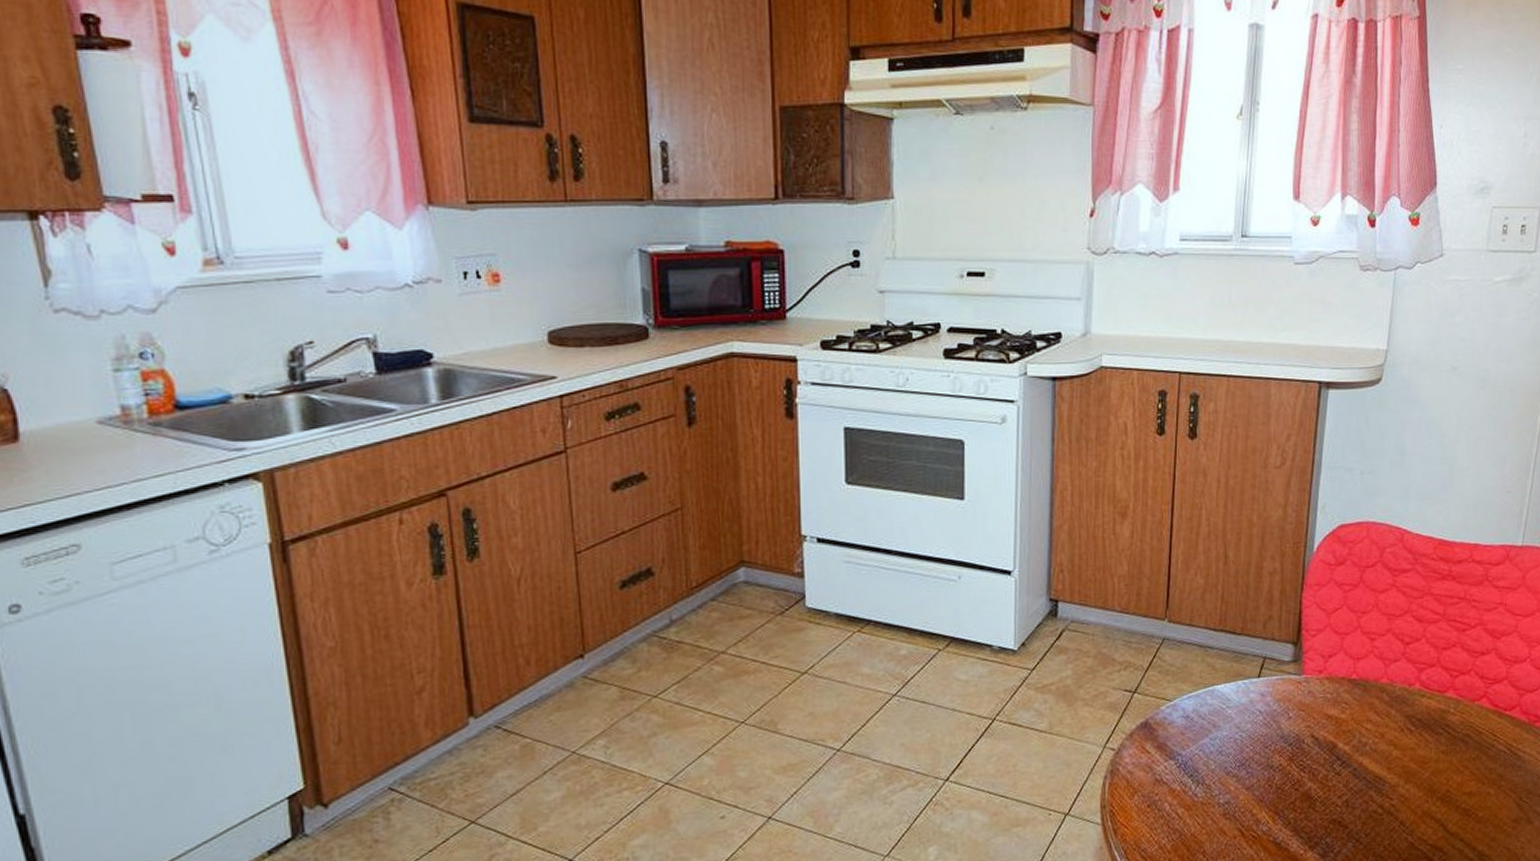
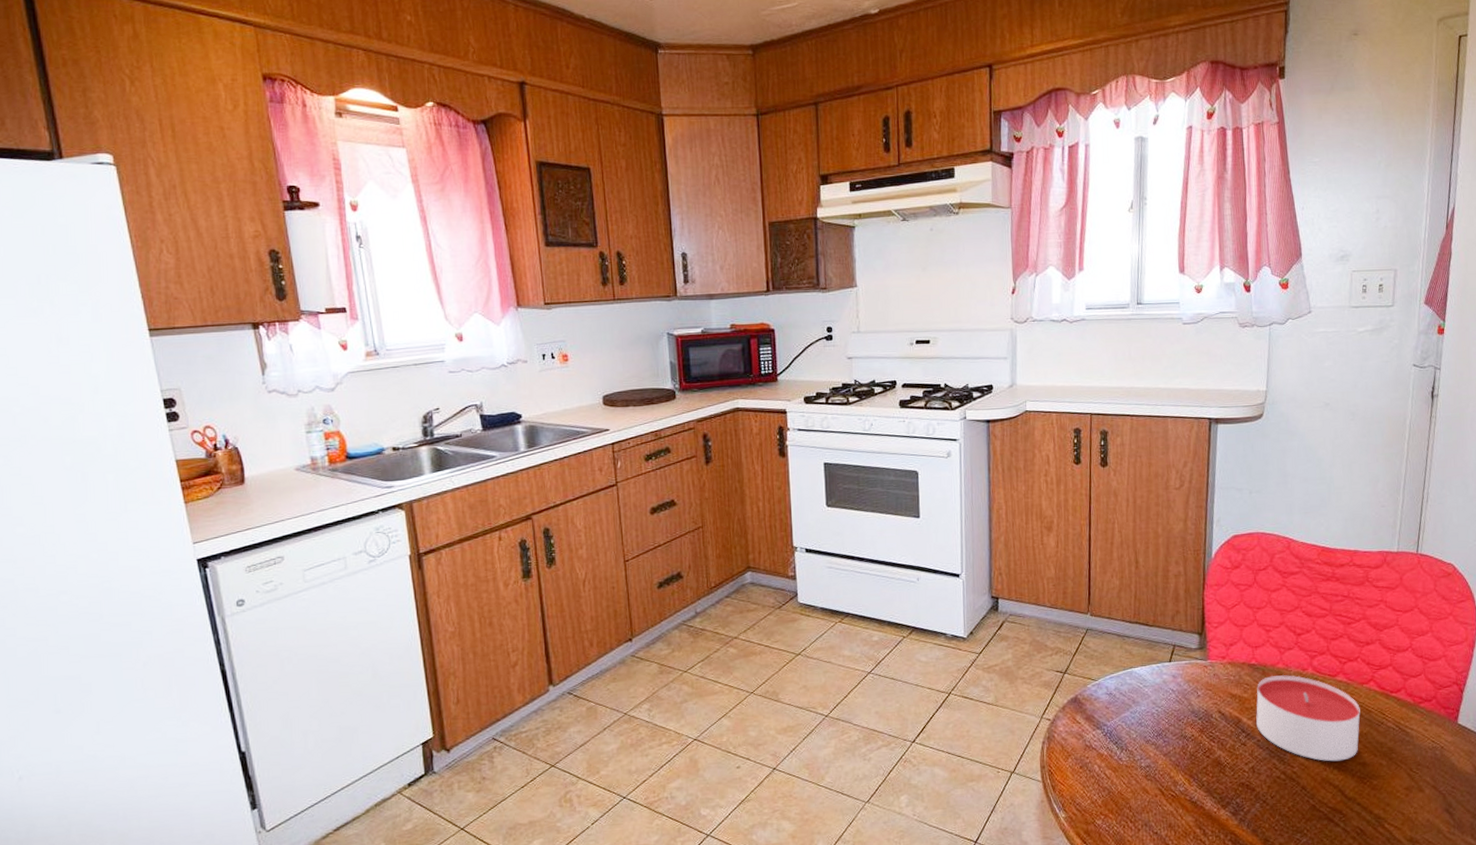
candle: none [1354,691,1470,792] -> present [1256,675,1360,762]

